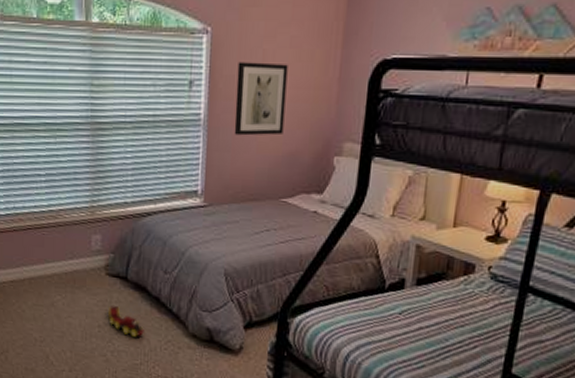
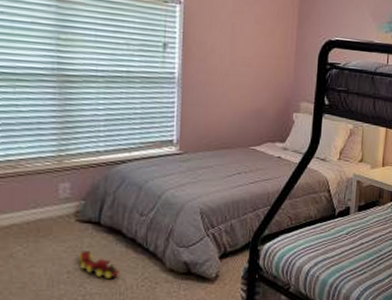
wall art: present [234,62,288,136] -> none [207,31,254,94]

